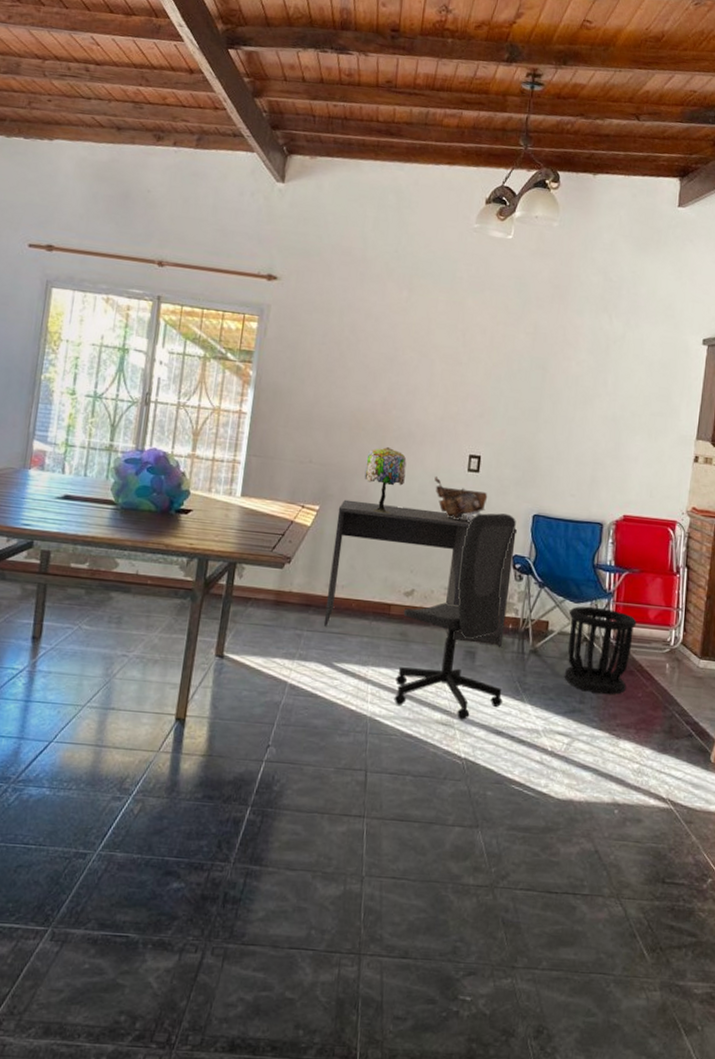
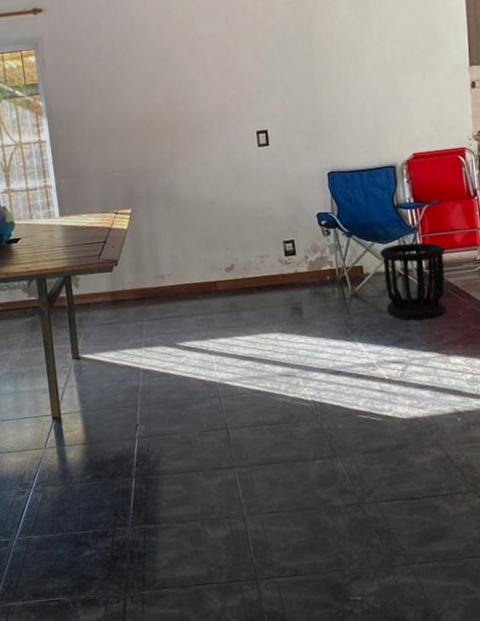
desk: present [323,499,518,648] -> none [148,186,324,313]
table lamp: present [364,446,407,513] -> none [163,141,203,203]
office chair: present [394,513,516,720] -> none [228,177,335,369]
stack of books: present [434,476,488,522] -> none [229,158,282,194]

